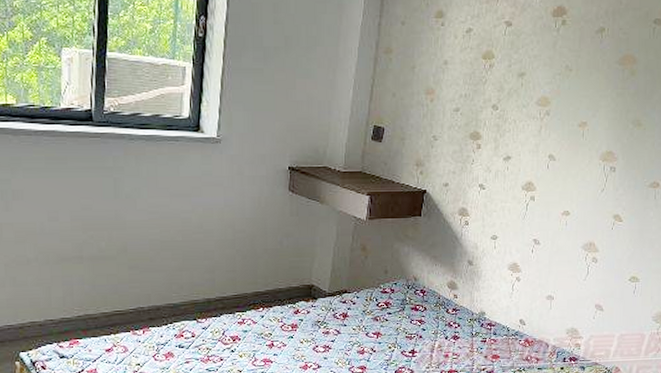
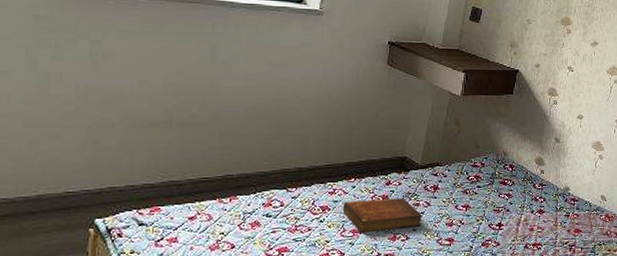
bible: none [252,326,333,362] -> present [342,198,422,233]

